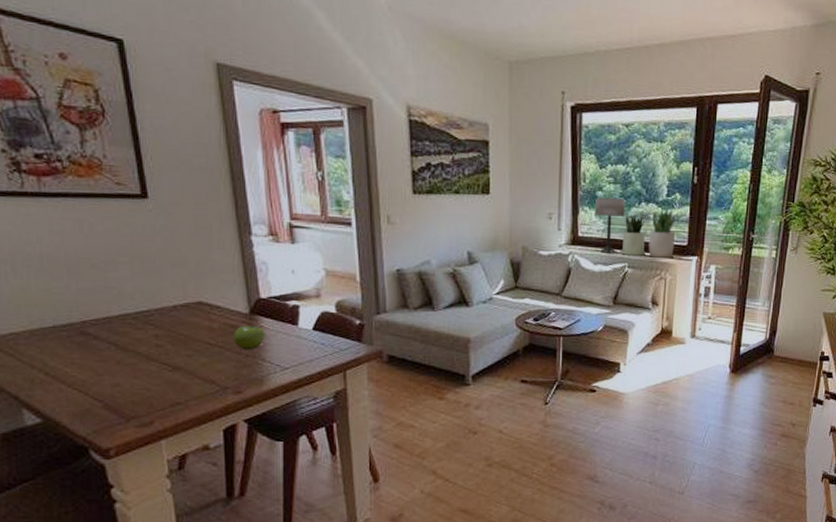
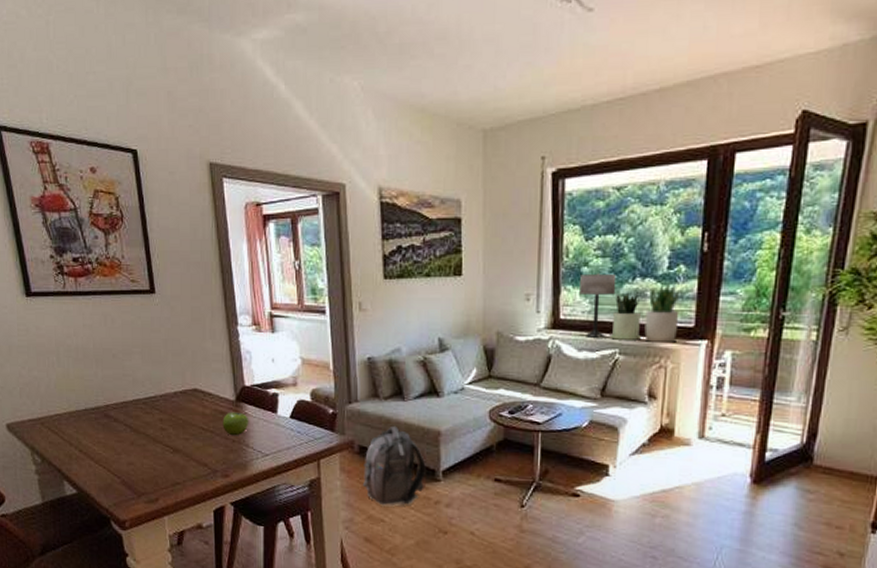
backpack: none [391,334,456,412] -> present [362,425,426,507]

